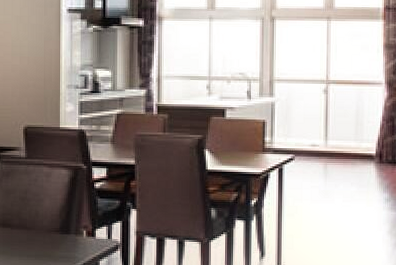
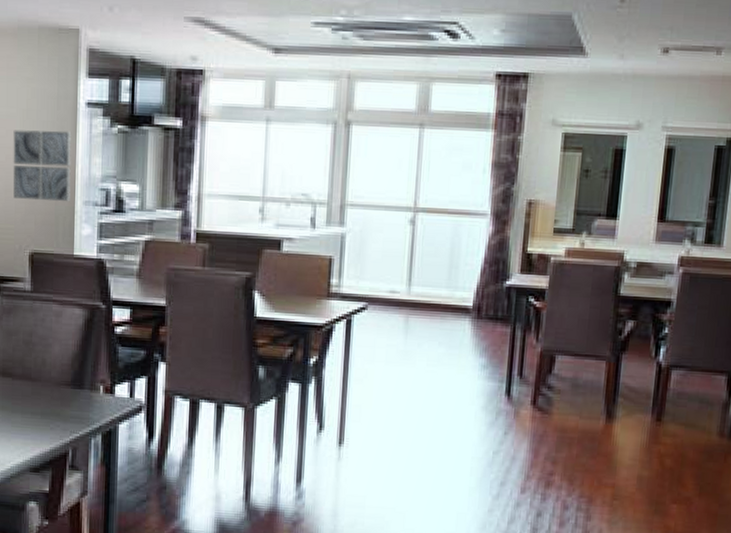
wall art: none [9,31,56,86] -> present [13,130,72,202]

